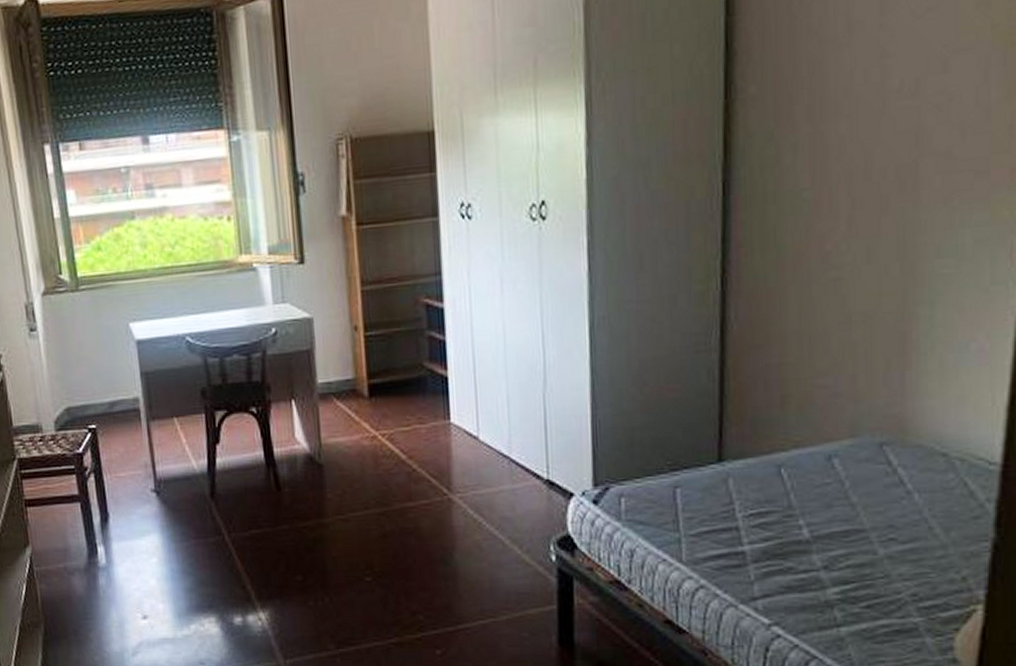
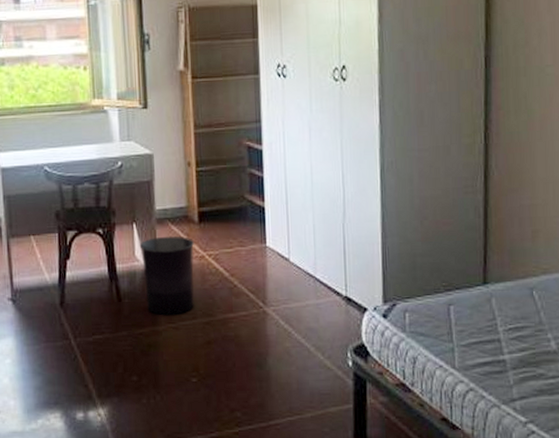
waste bin: none [299,413,366,506] -> present [139,235,195,316]

